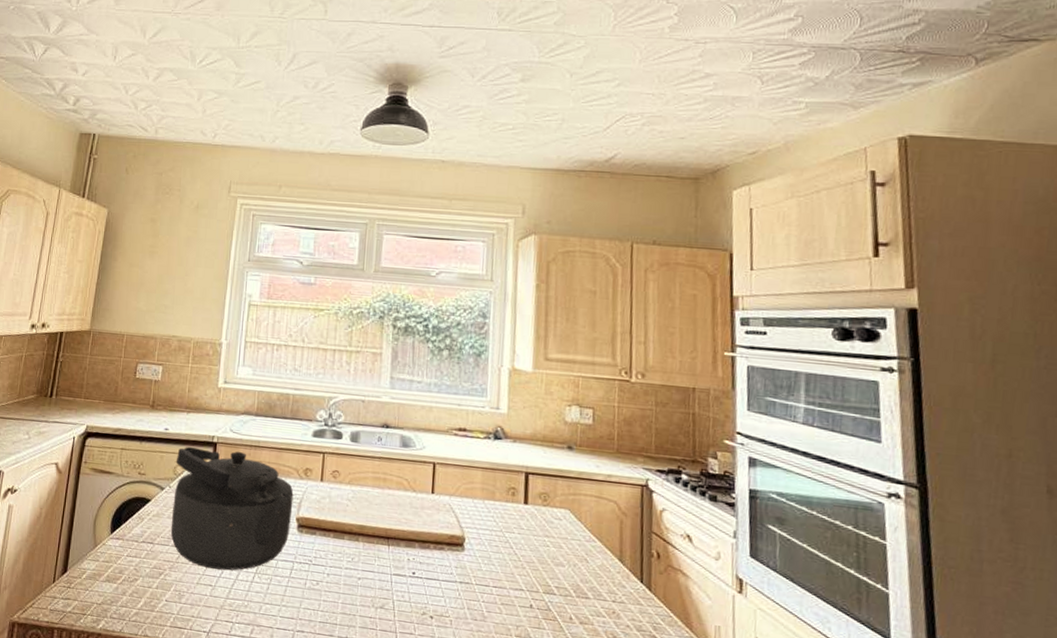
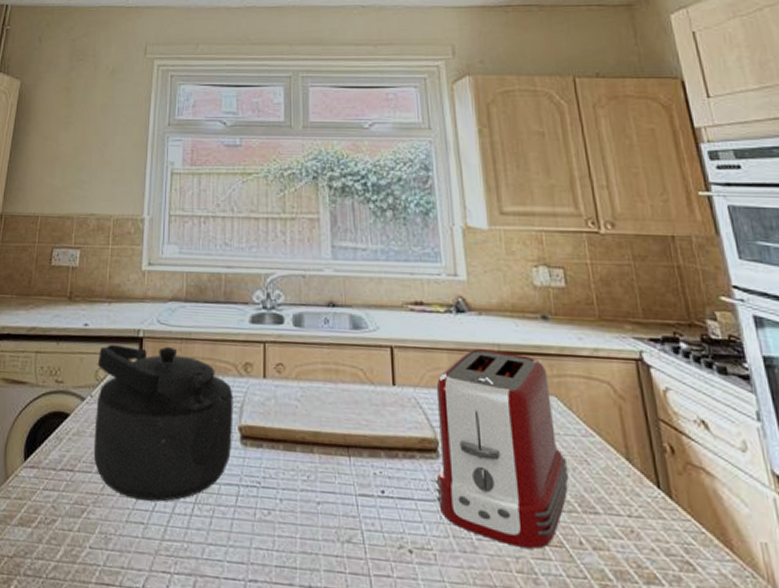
toaster: none [457,469,570,621] -> present [434,349,569,549]

